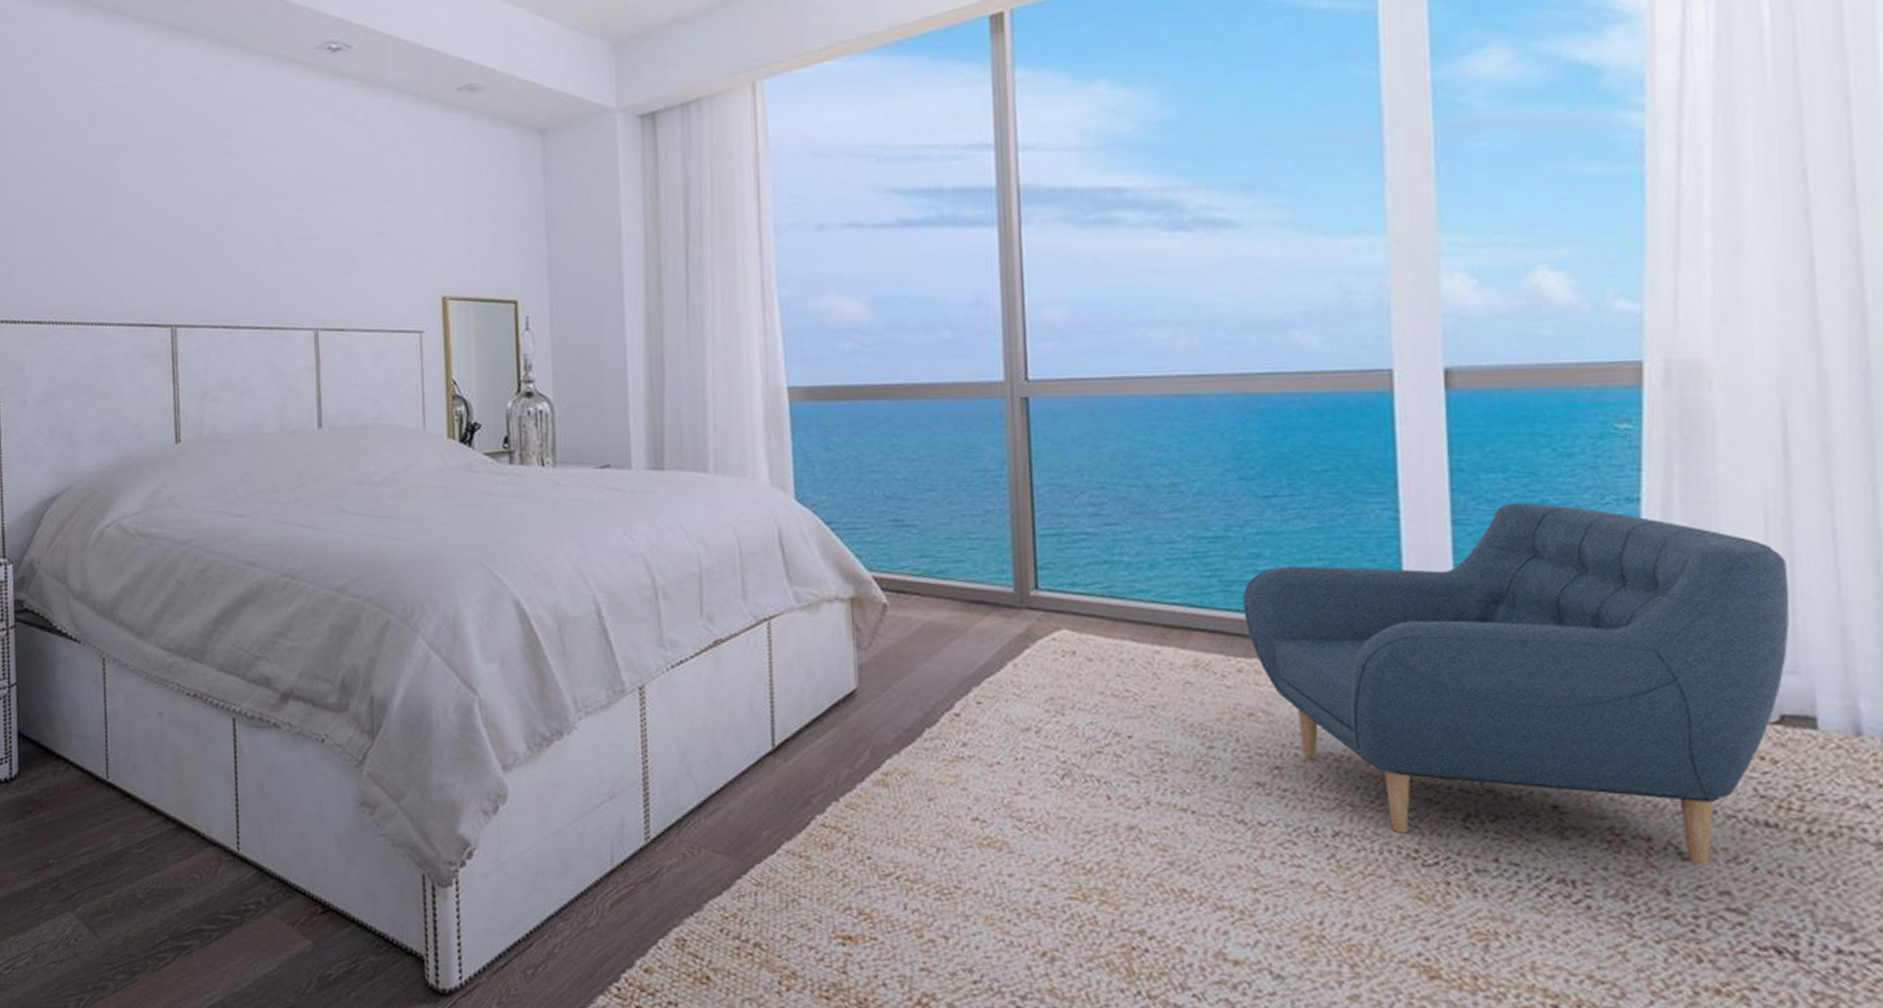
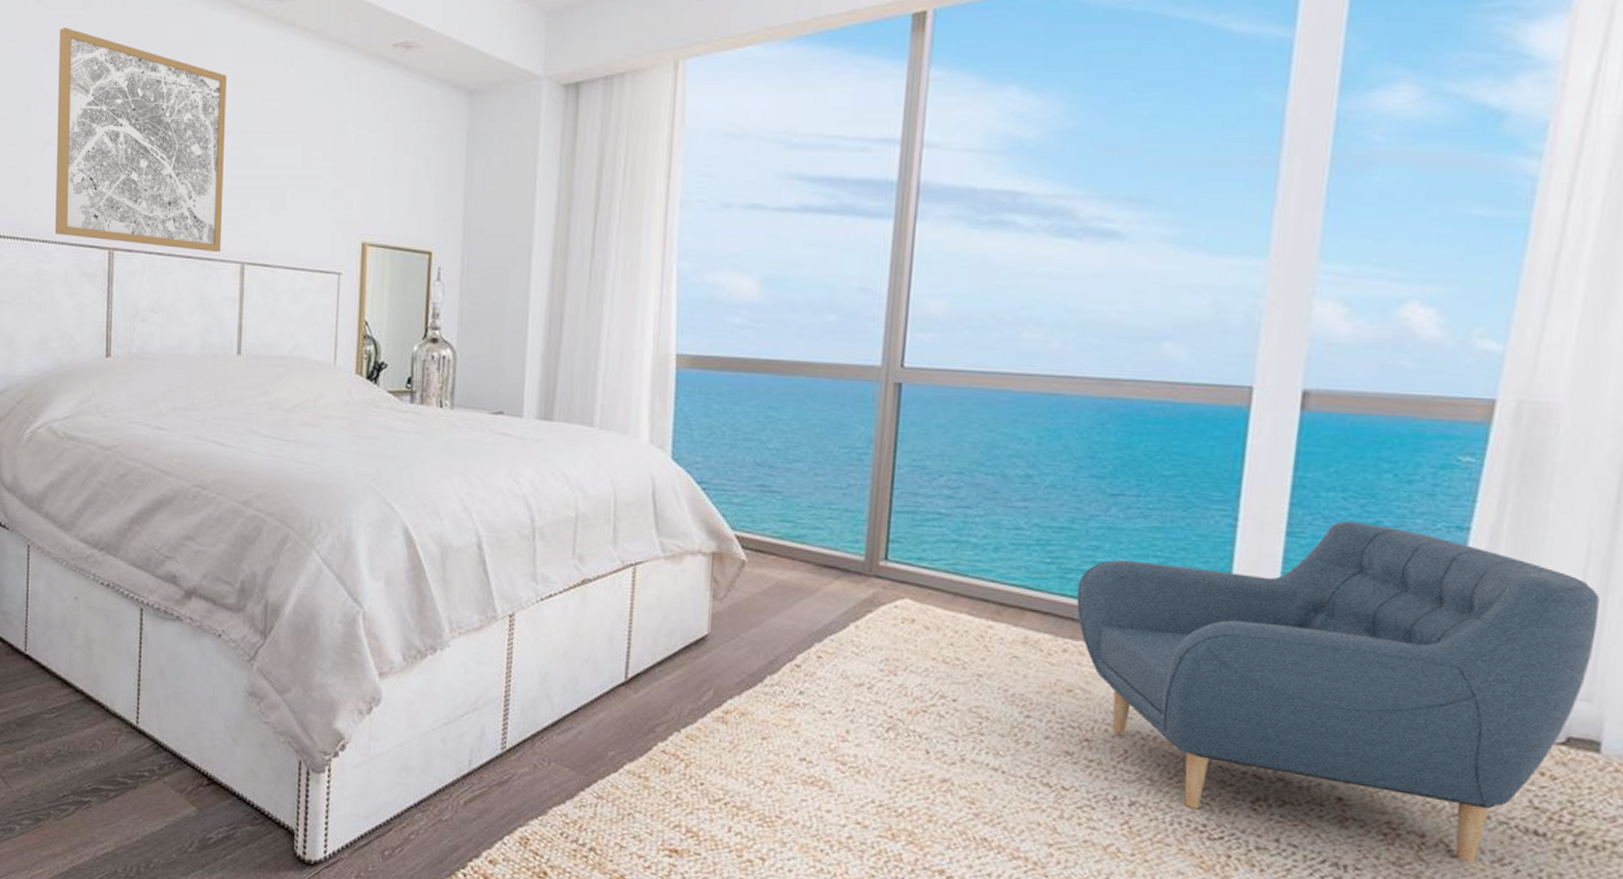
wall art: none [103,98,292,321] -> present [54,28,227,253]

